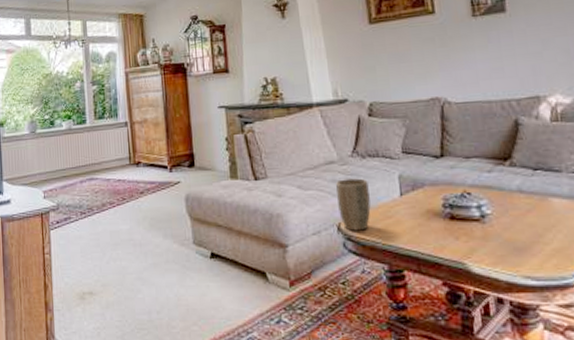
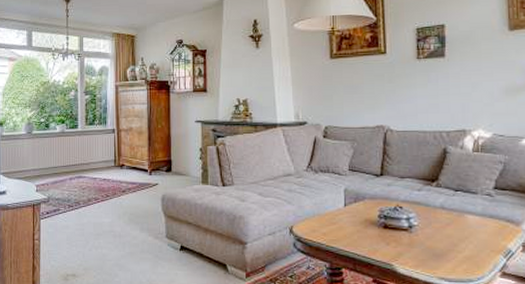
plant pot: present [335,178,371,231] -> none [290,189,319,234]

